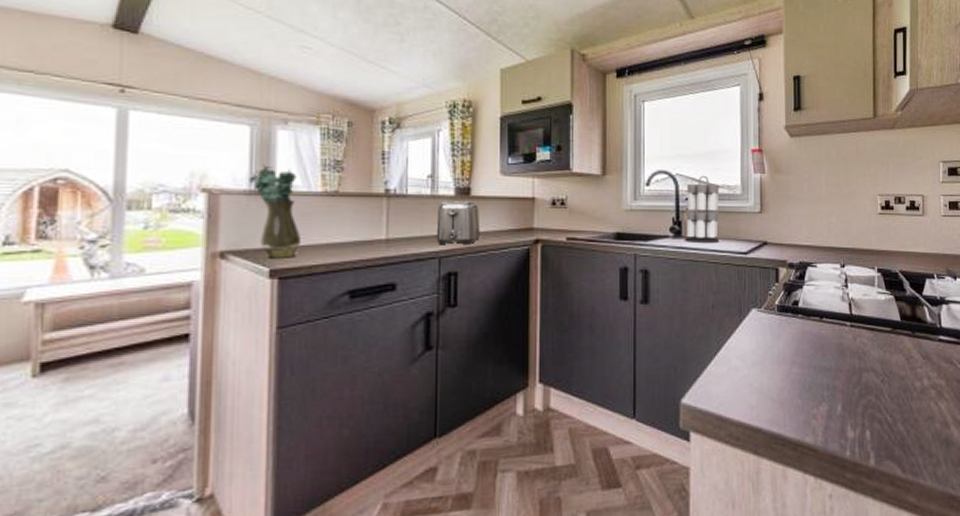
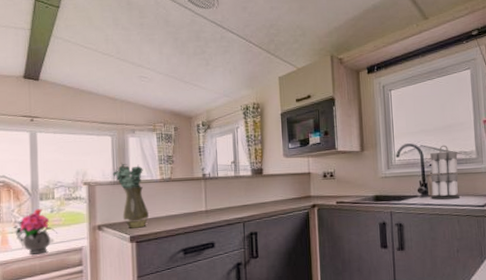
potted flower: none [82,222,154,291] -> present [16,208,58,256]
toaster: present [436,201,481,245] -> none [240,179,272,213]

